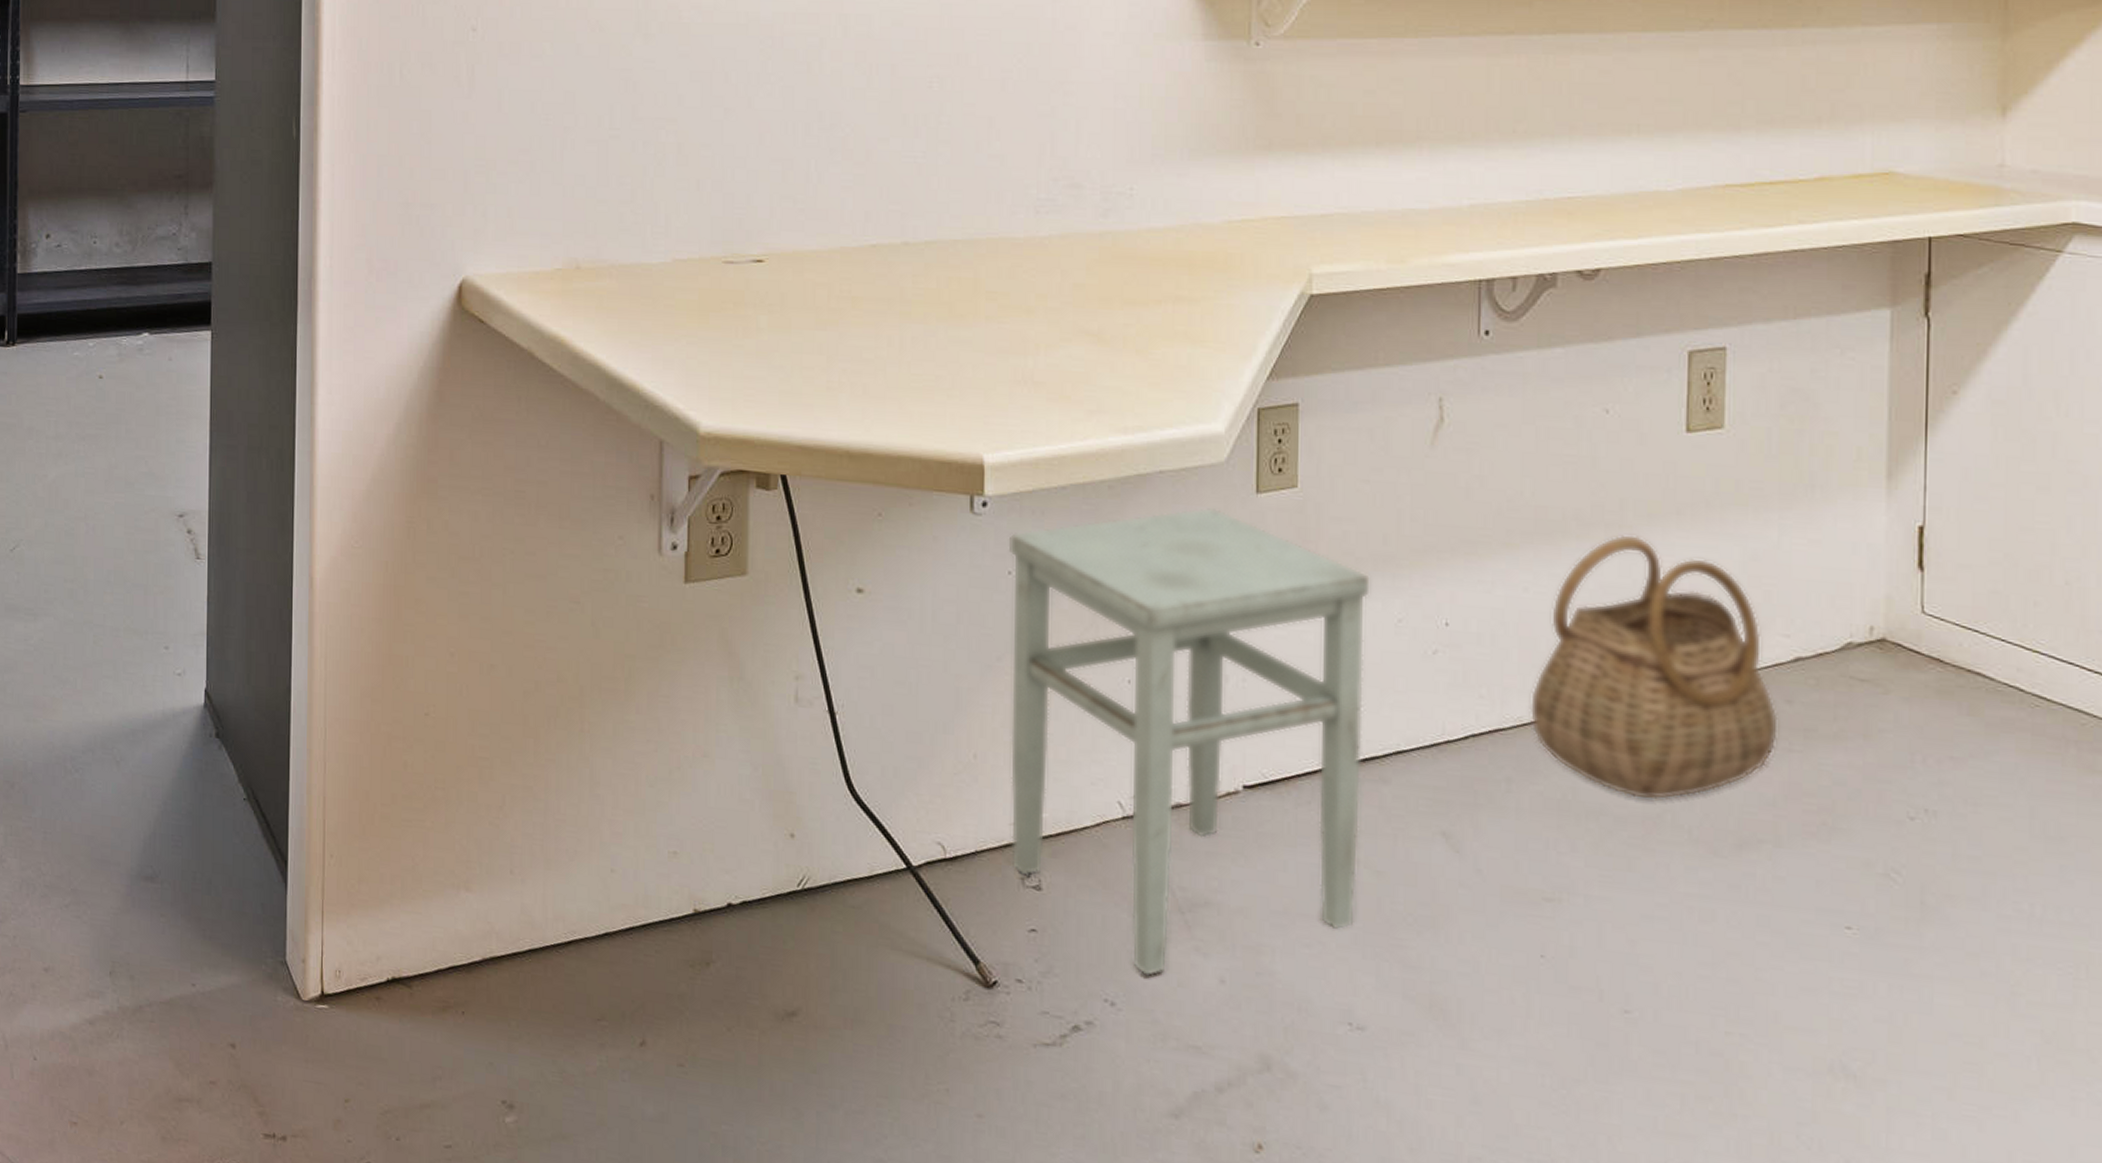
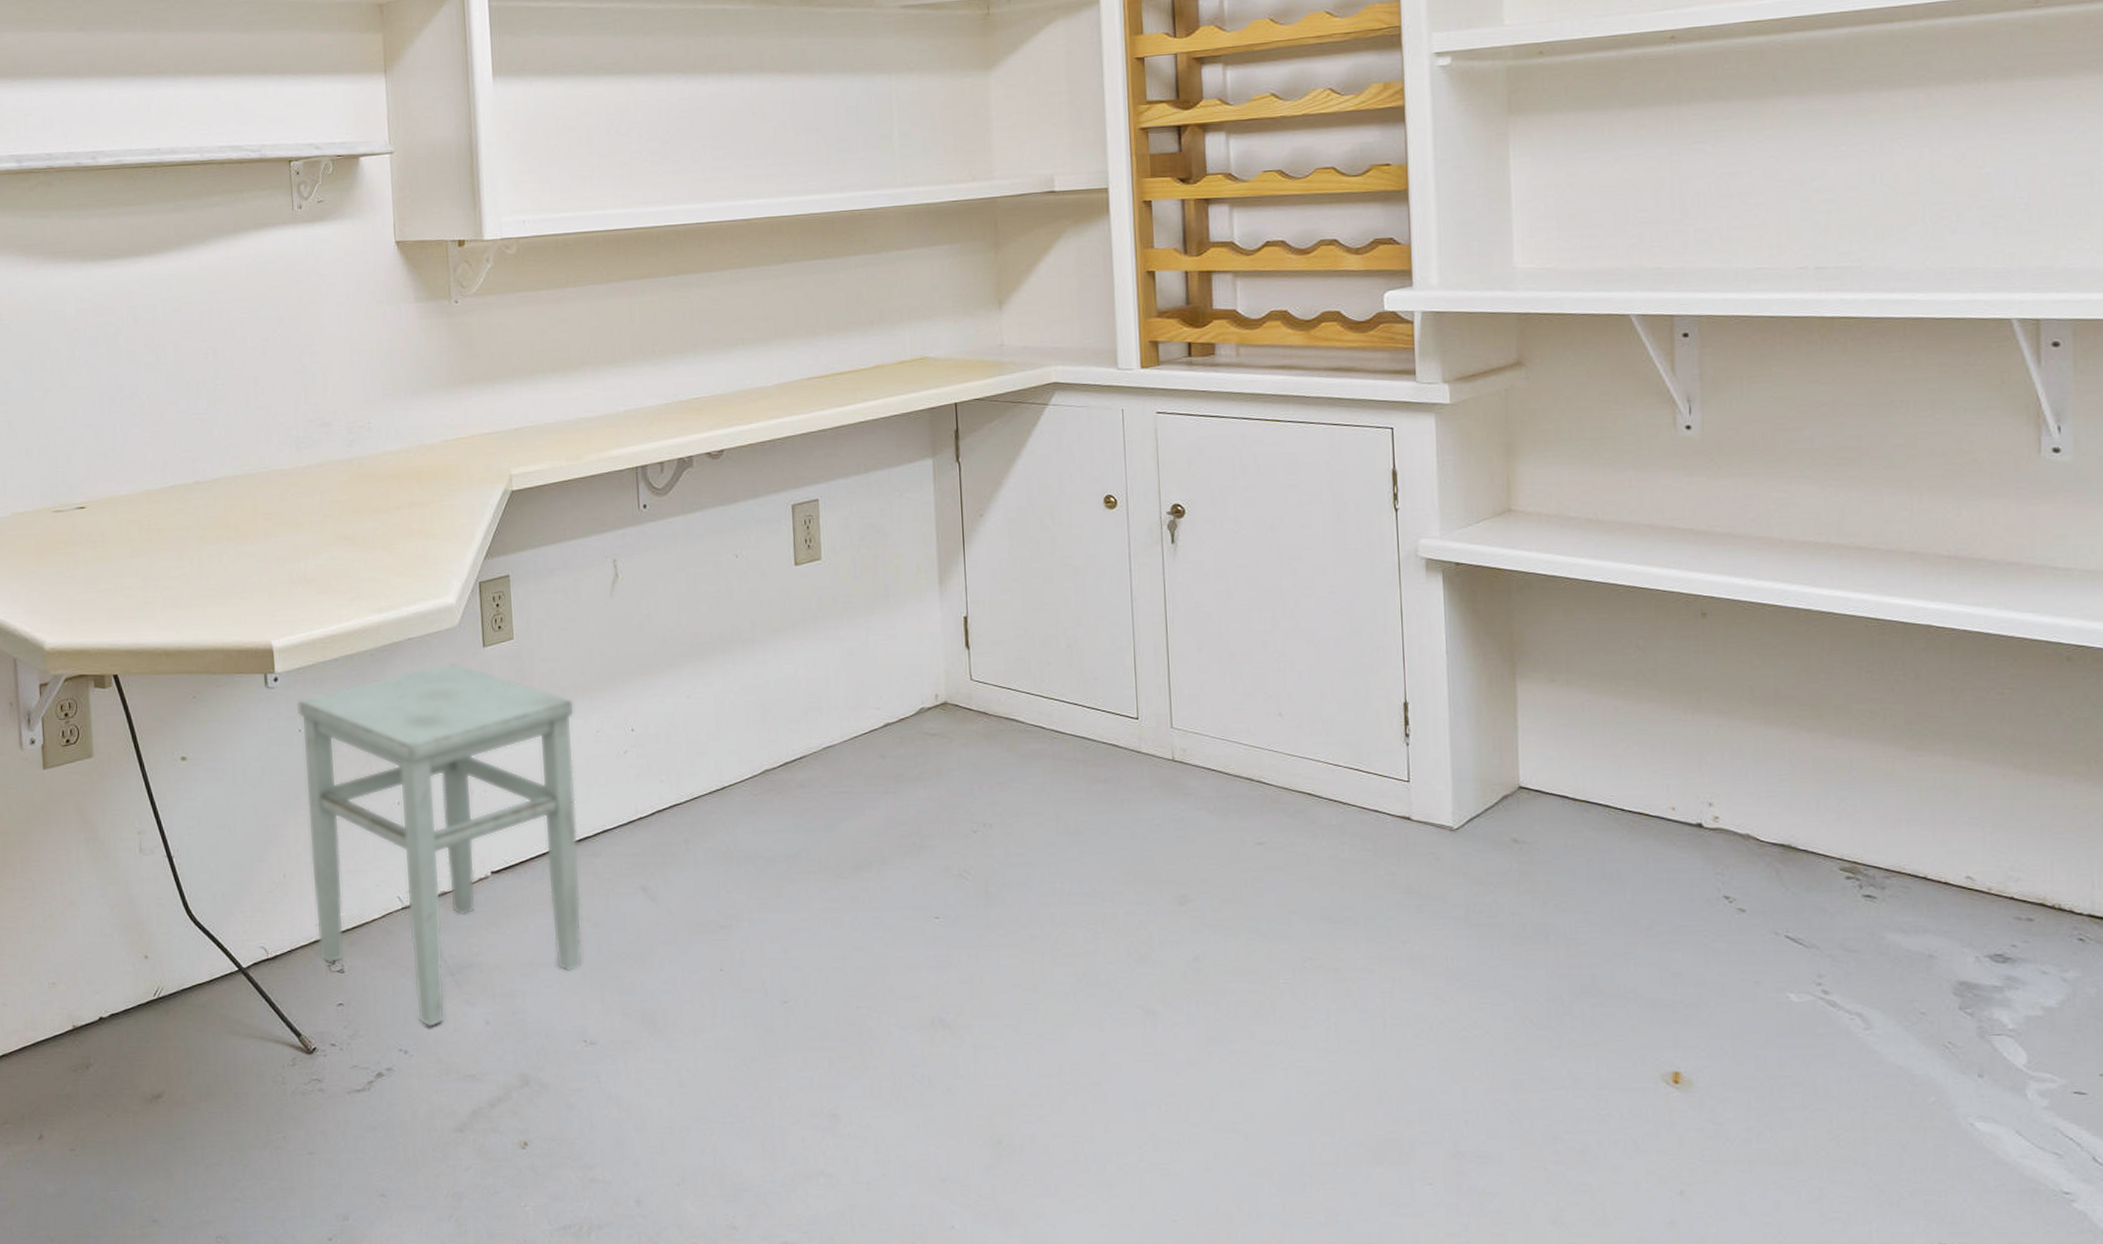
basket: present [1529,533,1780,801] -> none [697,646,878,844]

